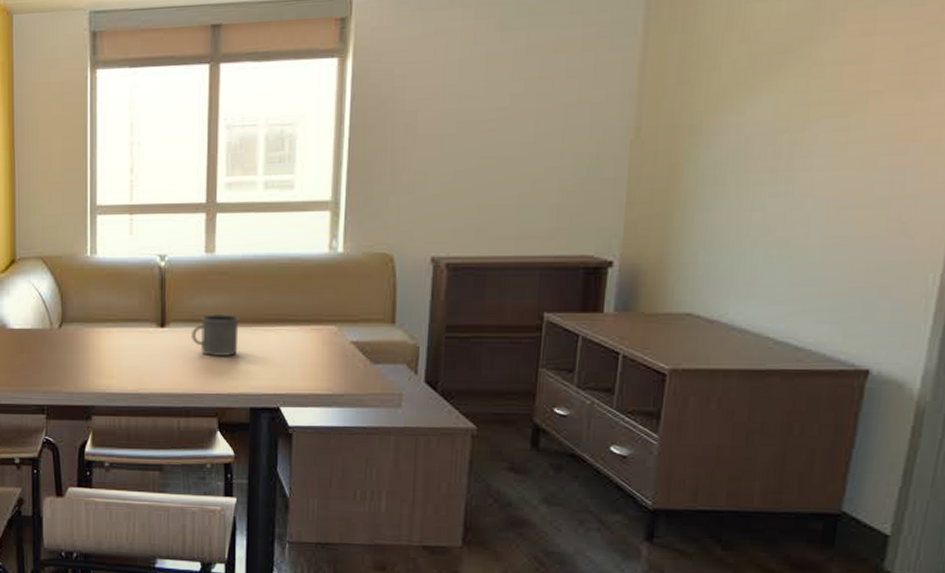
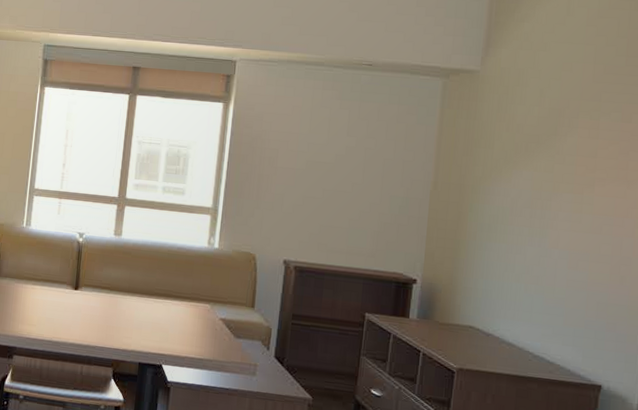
mug: present [191,313,240,357] -> none [98,284,137,320]

